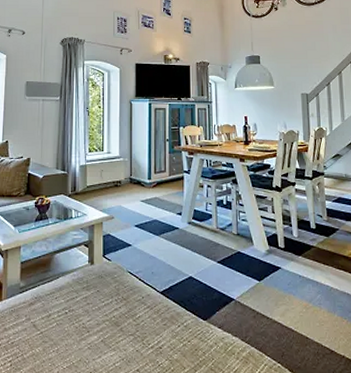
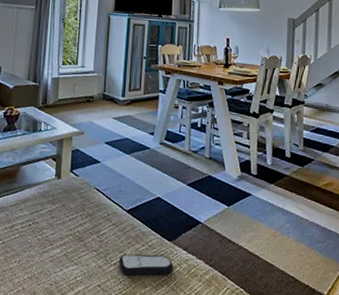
remote control: none [156,335,210,358] -> present [119,254,174,276]

